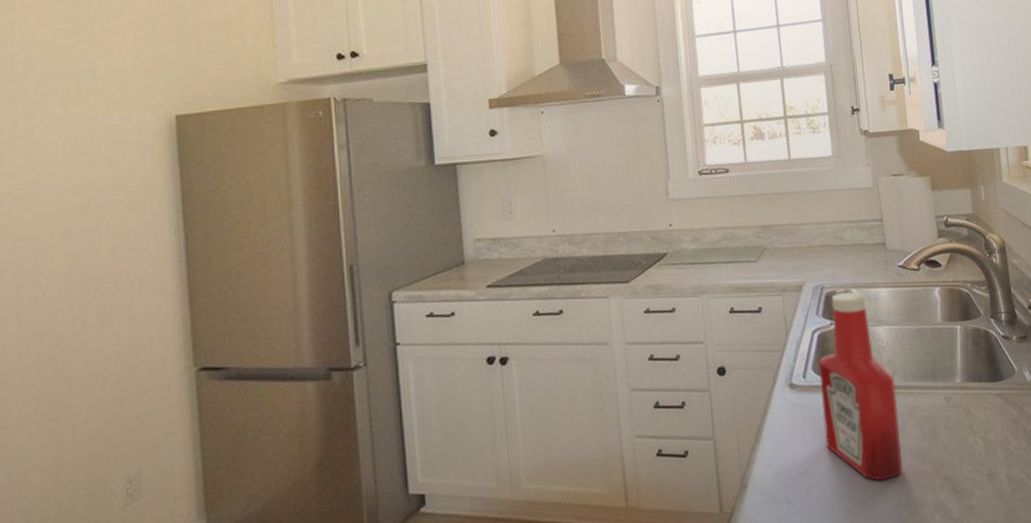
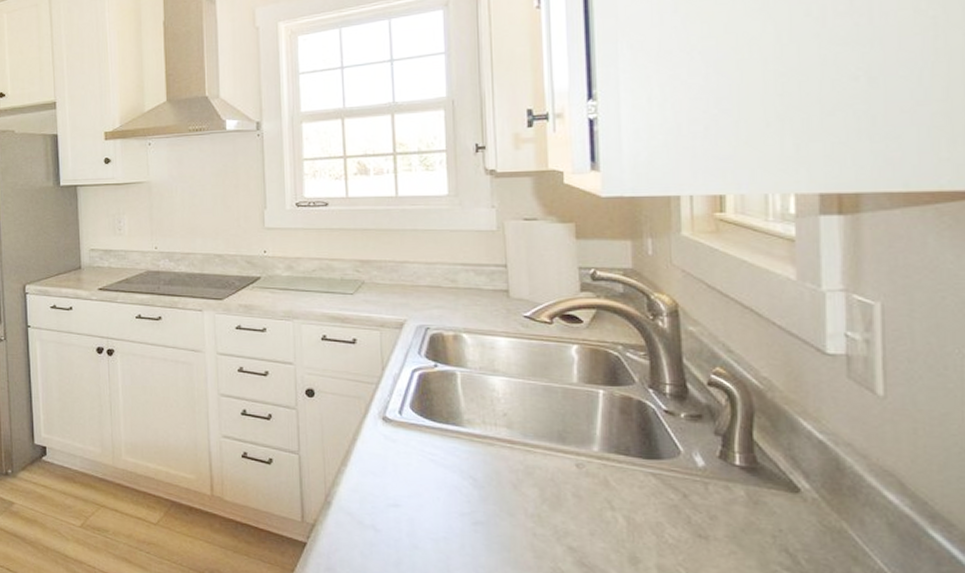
ketchup bottle: present [818,292,903,481] -> none [417,336,515,533]

